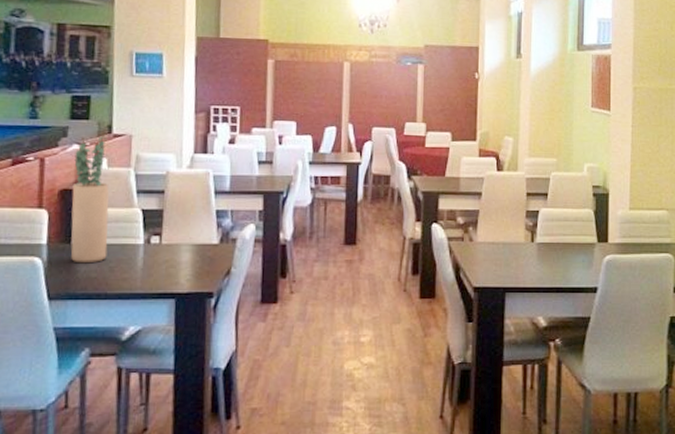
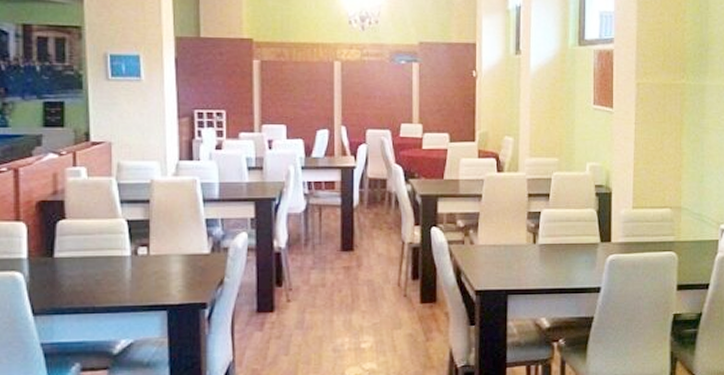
vase: present [70,132,109,264] -> none [50,140,93,277]

